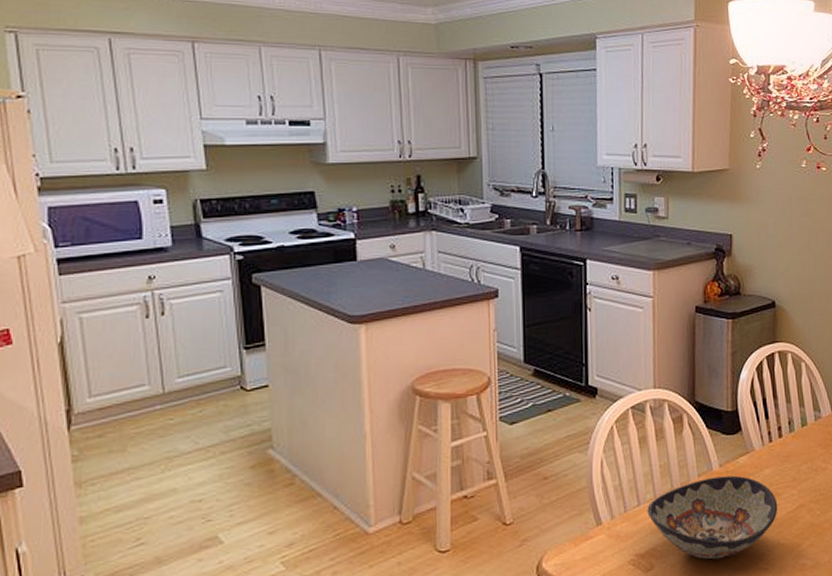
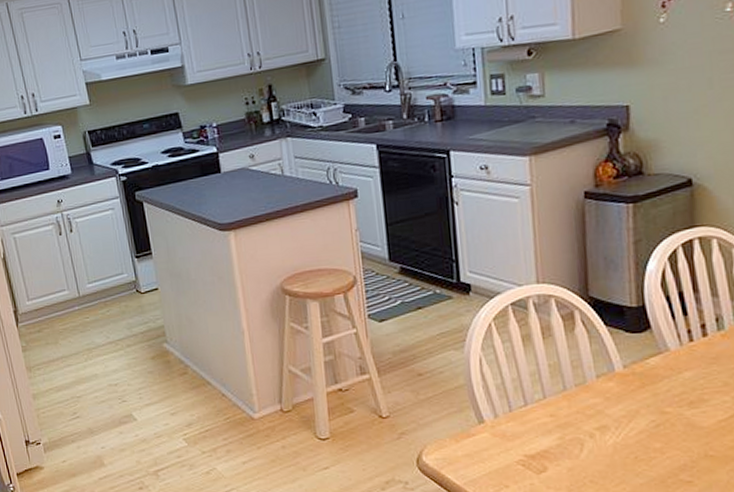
decorative bowl: present [647,475,778,560] -> none [536,377,705,467]

